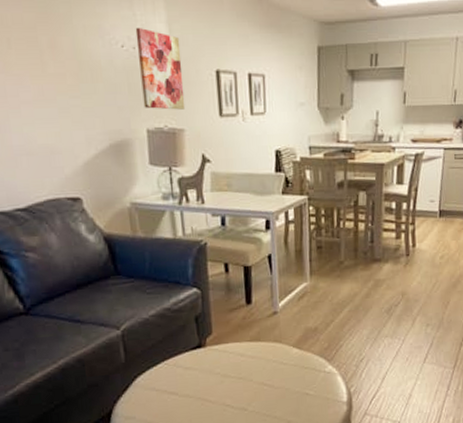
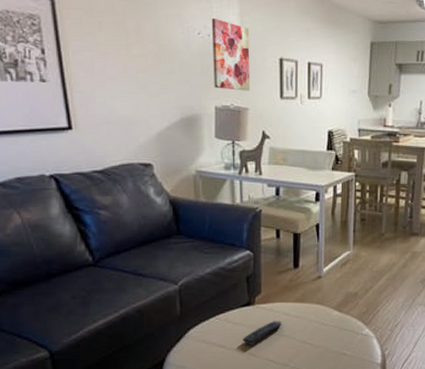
remote control: none [195,362,237,390] -> present [243,321,282,345]

